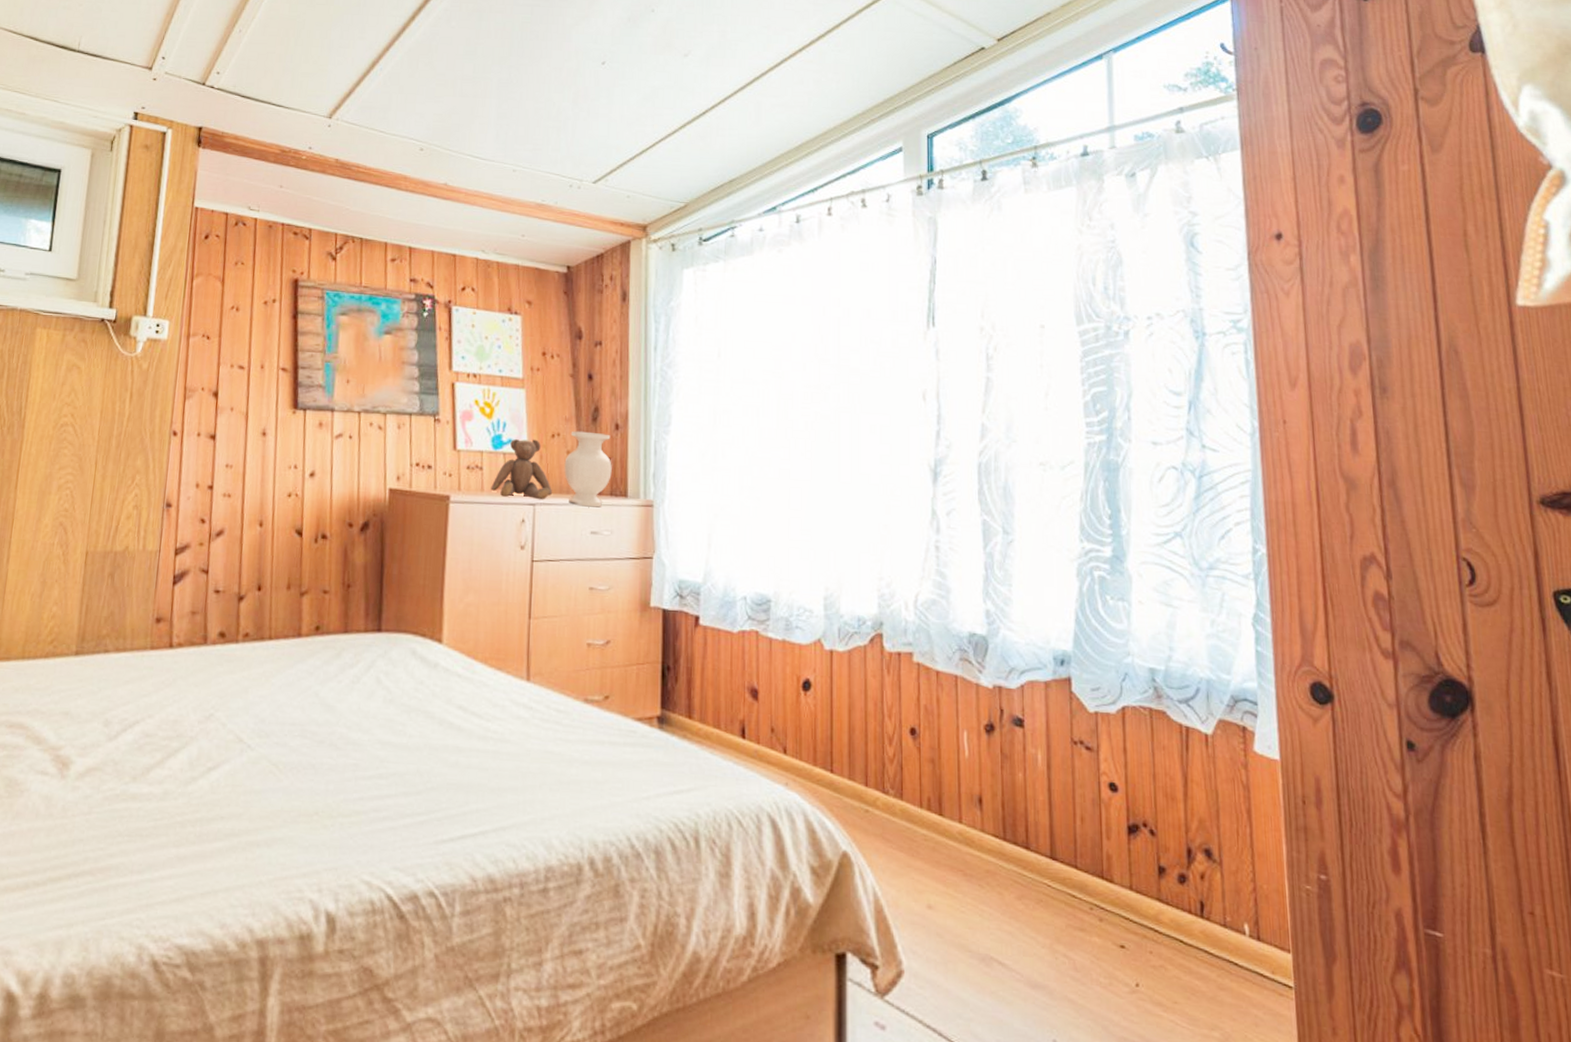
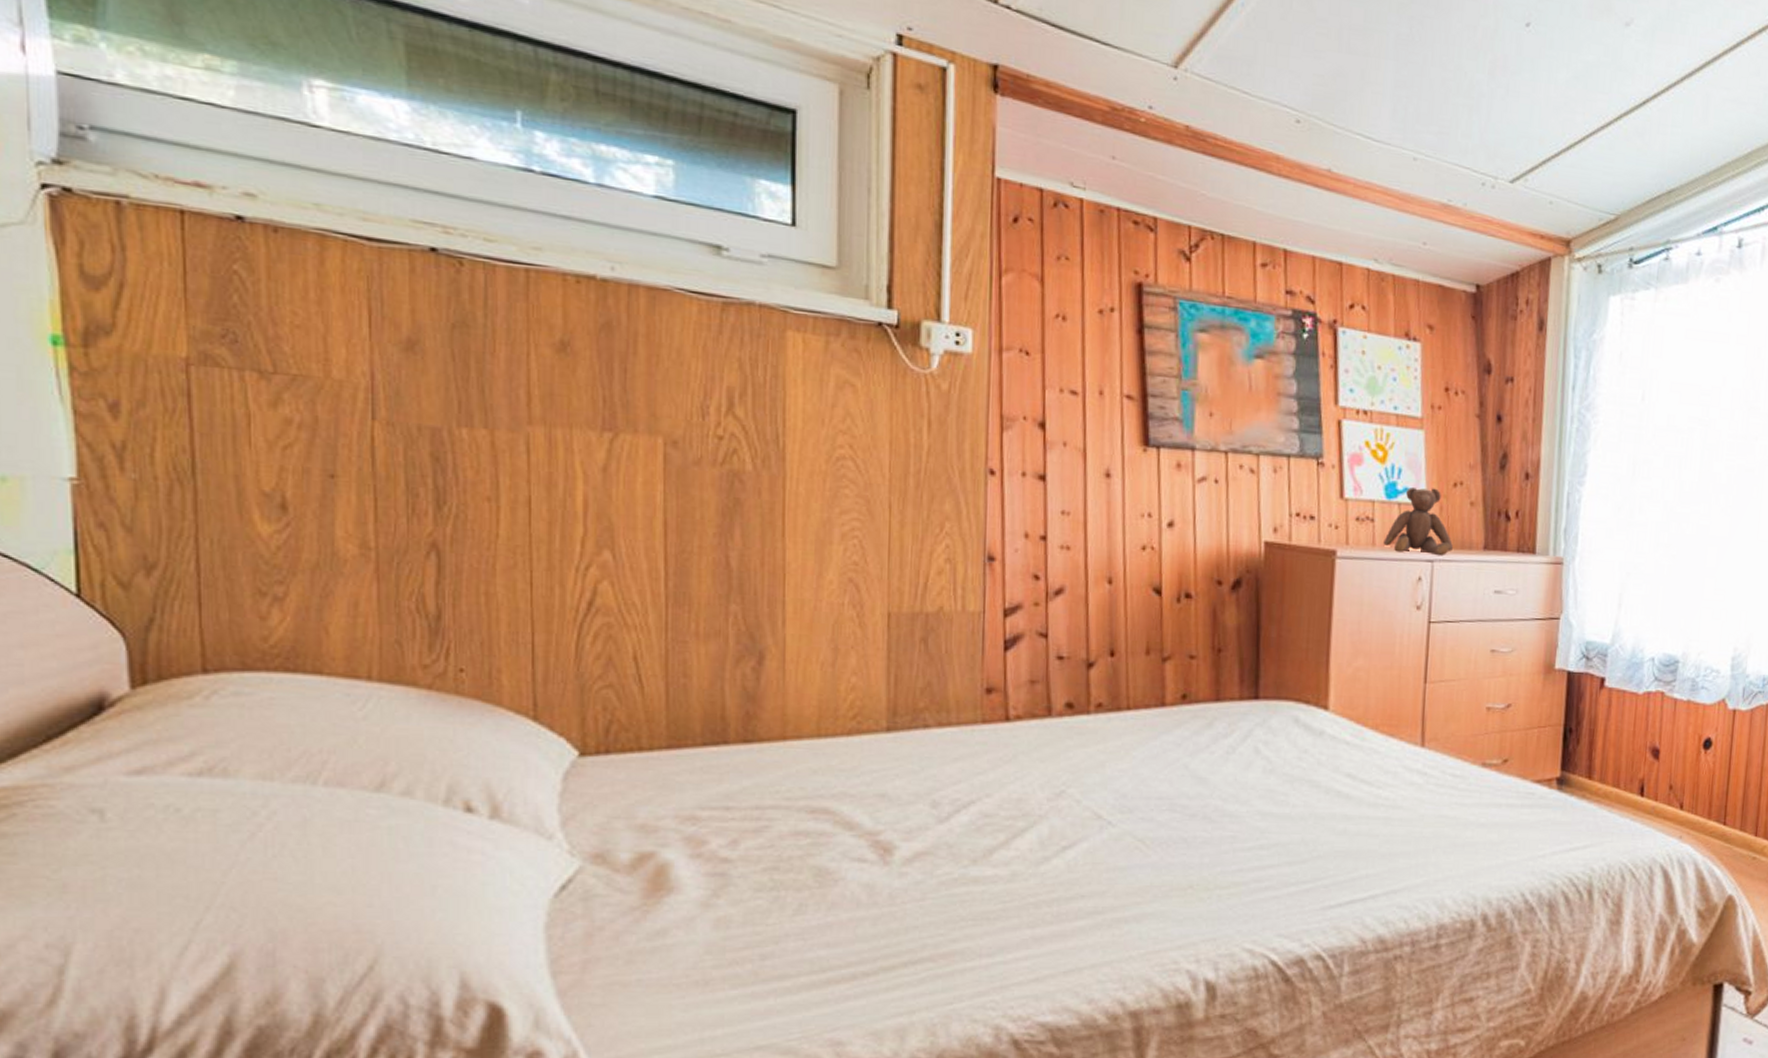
vase: present [564,430,612,508] -> none [1466,479,1520,565]

